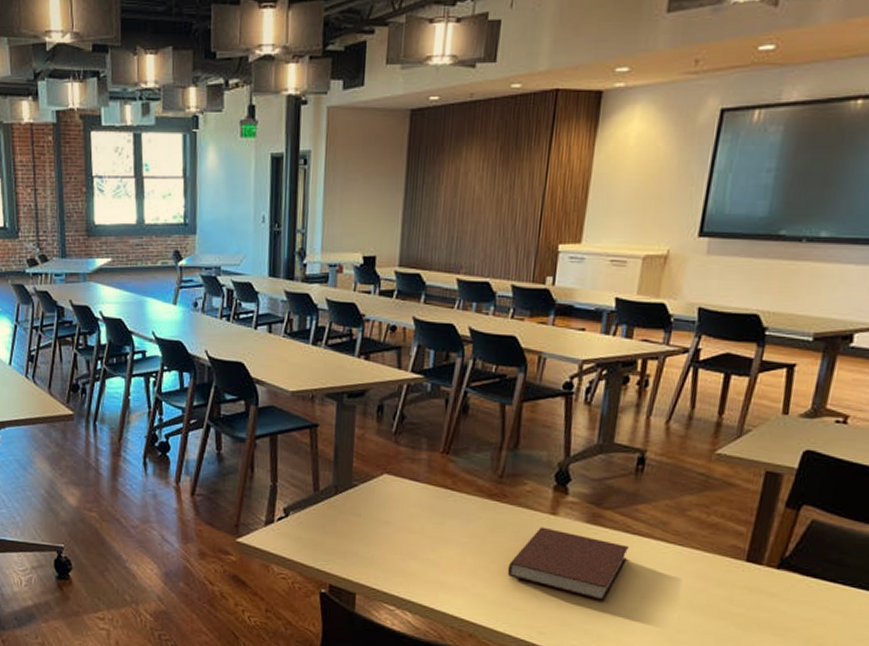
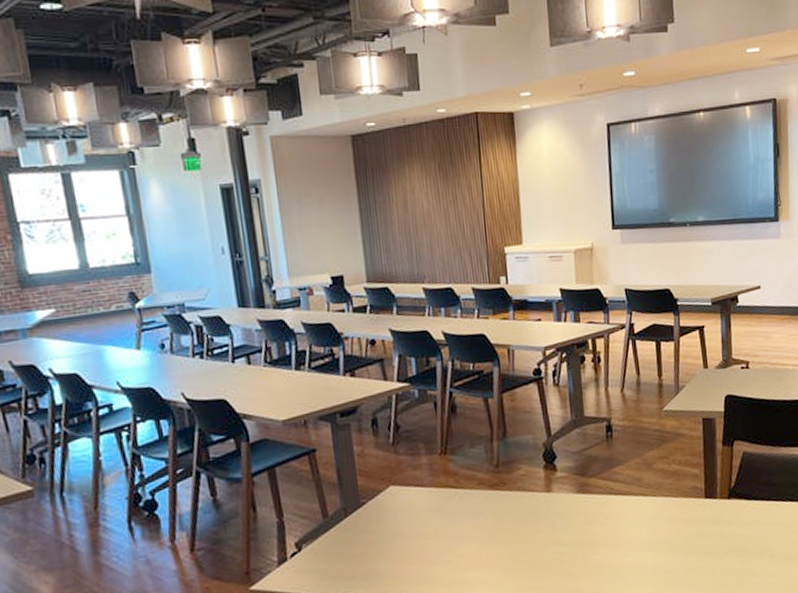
notebook: present [507,526,628,601] -> none [519,505,616,563]

